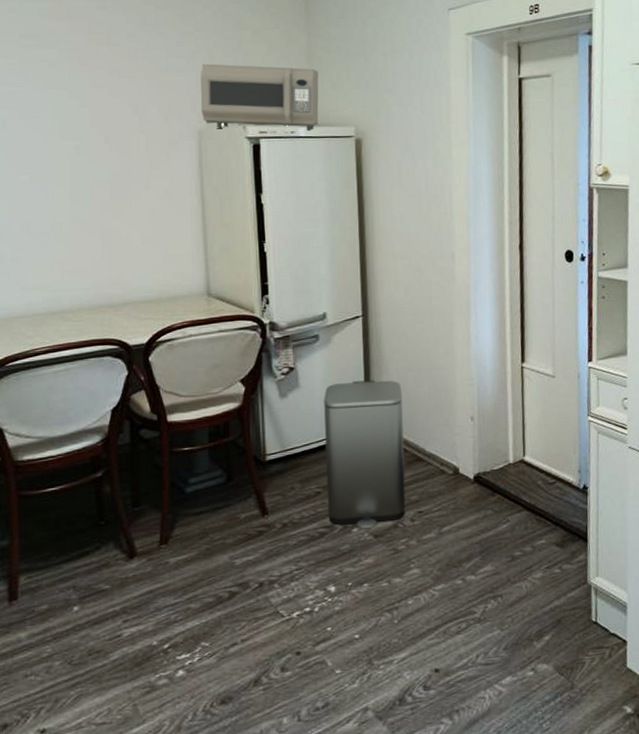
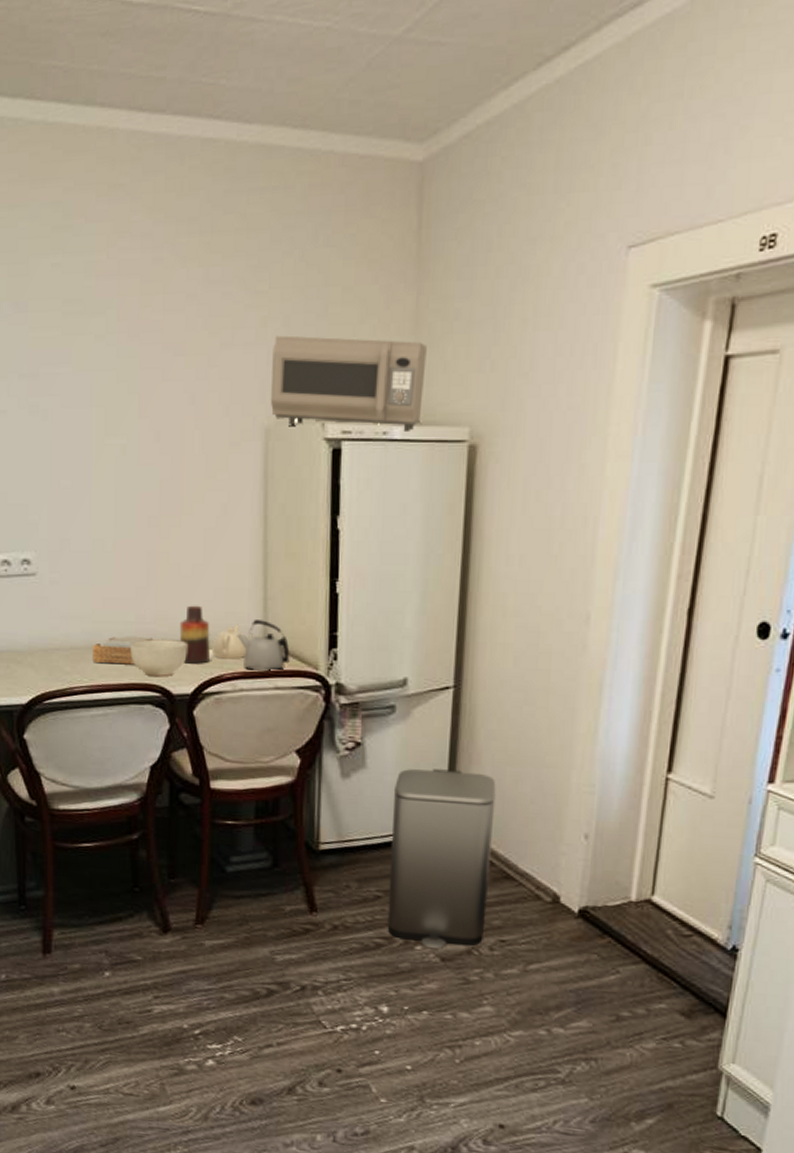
napkin holder: none [53,299,112,326] -> present [92,636,155,665]
bowl: none [88,299,142,333] -> present [129,639,189,677]
vase: none [133,270,162,319] -> present [179,605,211,664]
teapot: none [162,282,193,312] -> present [211,624,247,659]
kettle: none [184,277,230,320] -> present [237,620,290,672]

